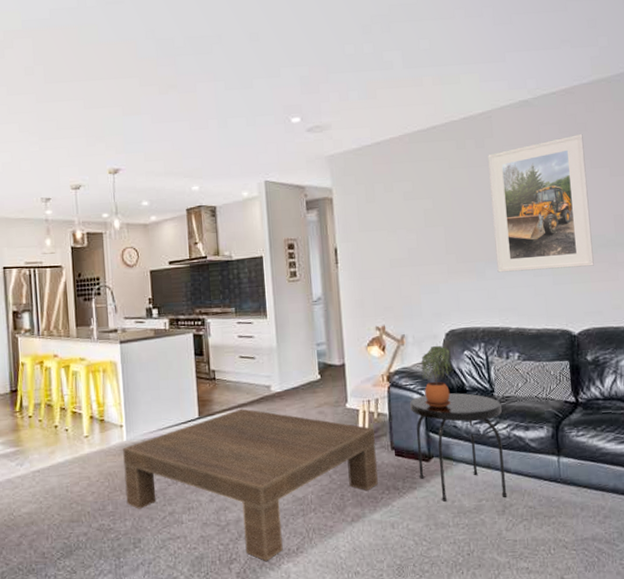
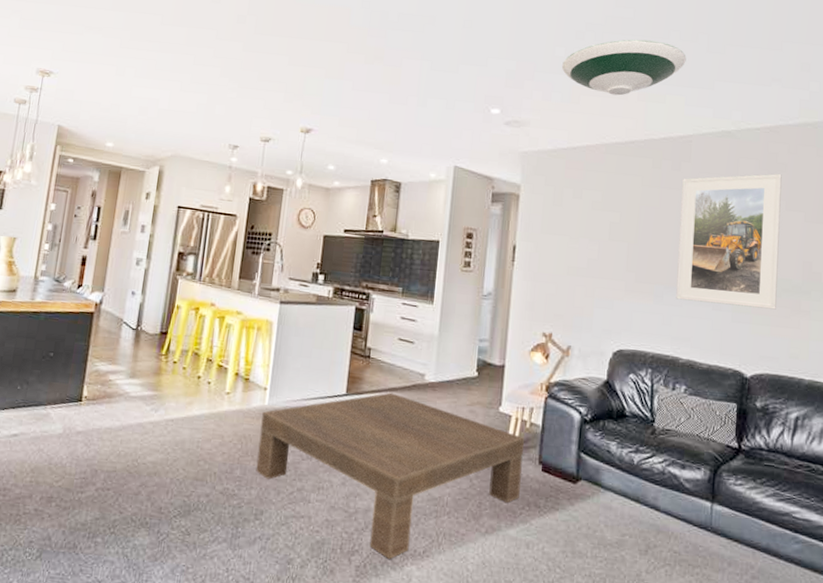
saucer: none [354,22,475,84] -> present [562,39,686,96]
side table: present [409,393,508,502] -> none [563,412,660,536]
potted plant: present [421,345,453,409] -> none [581,362,616,430]

